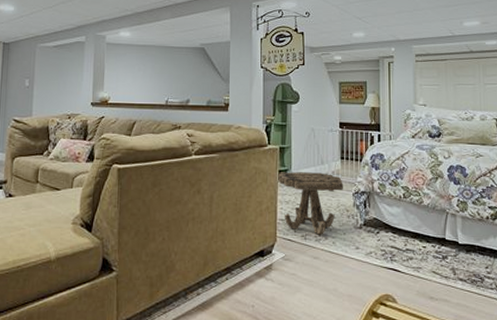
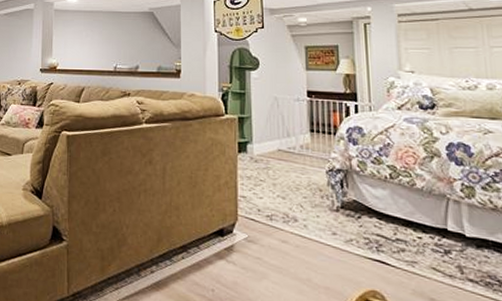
side table: present [278,172,344,235] -> none [237,144,316,216]

